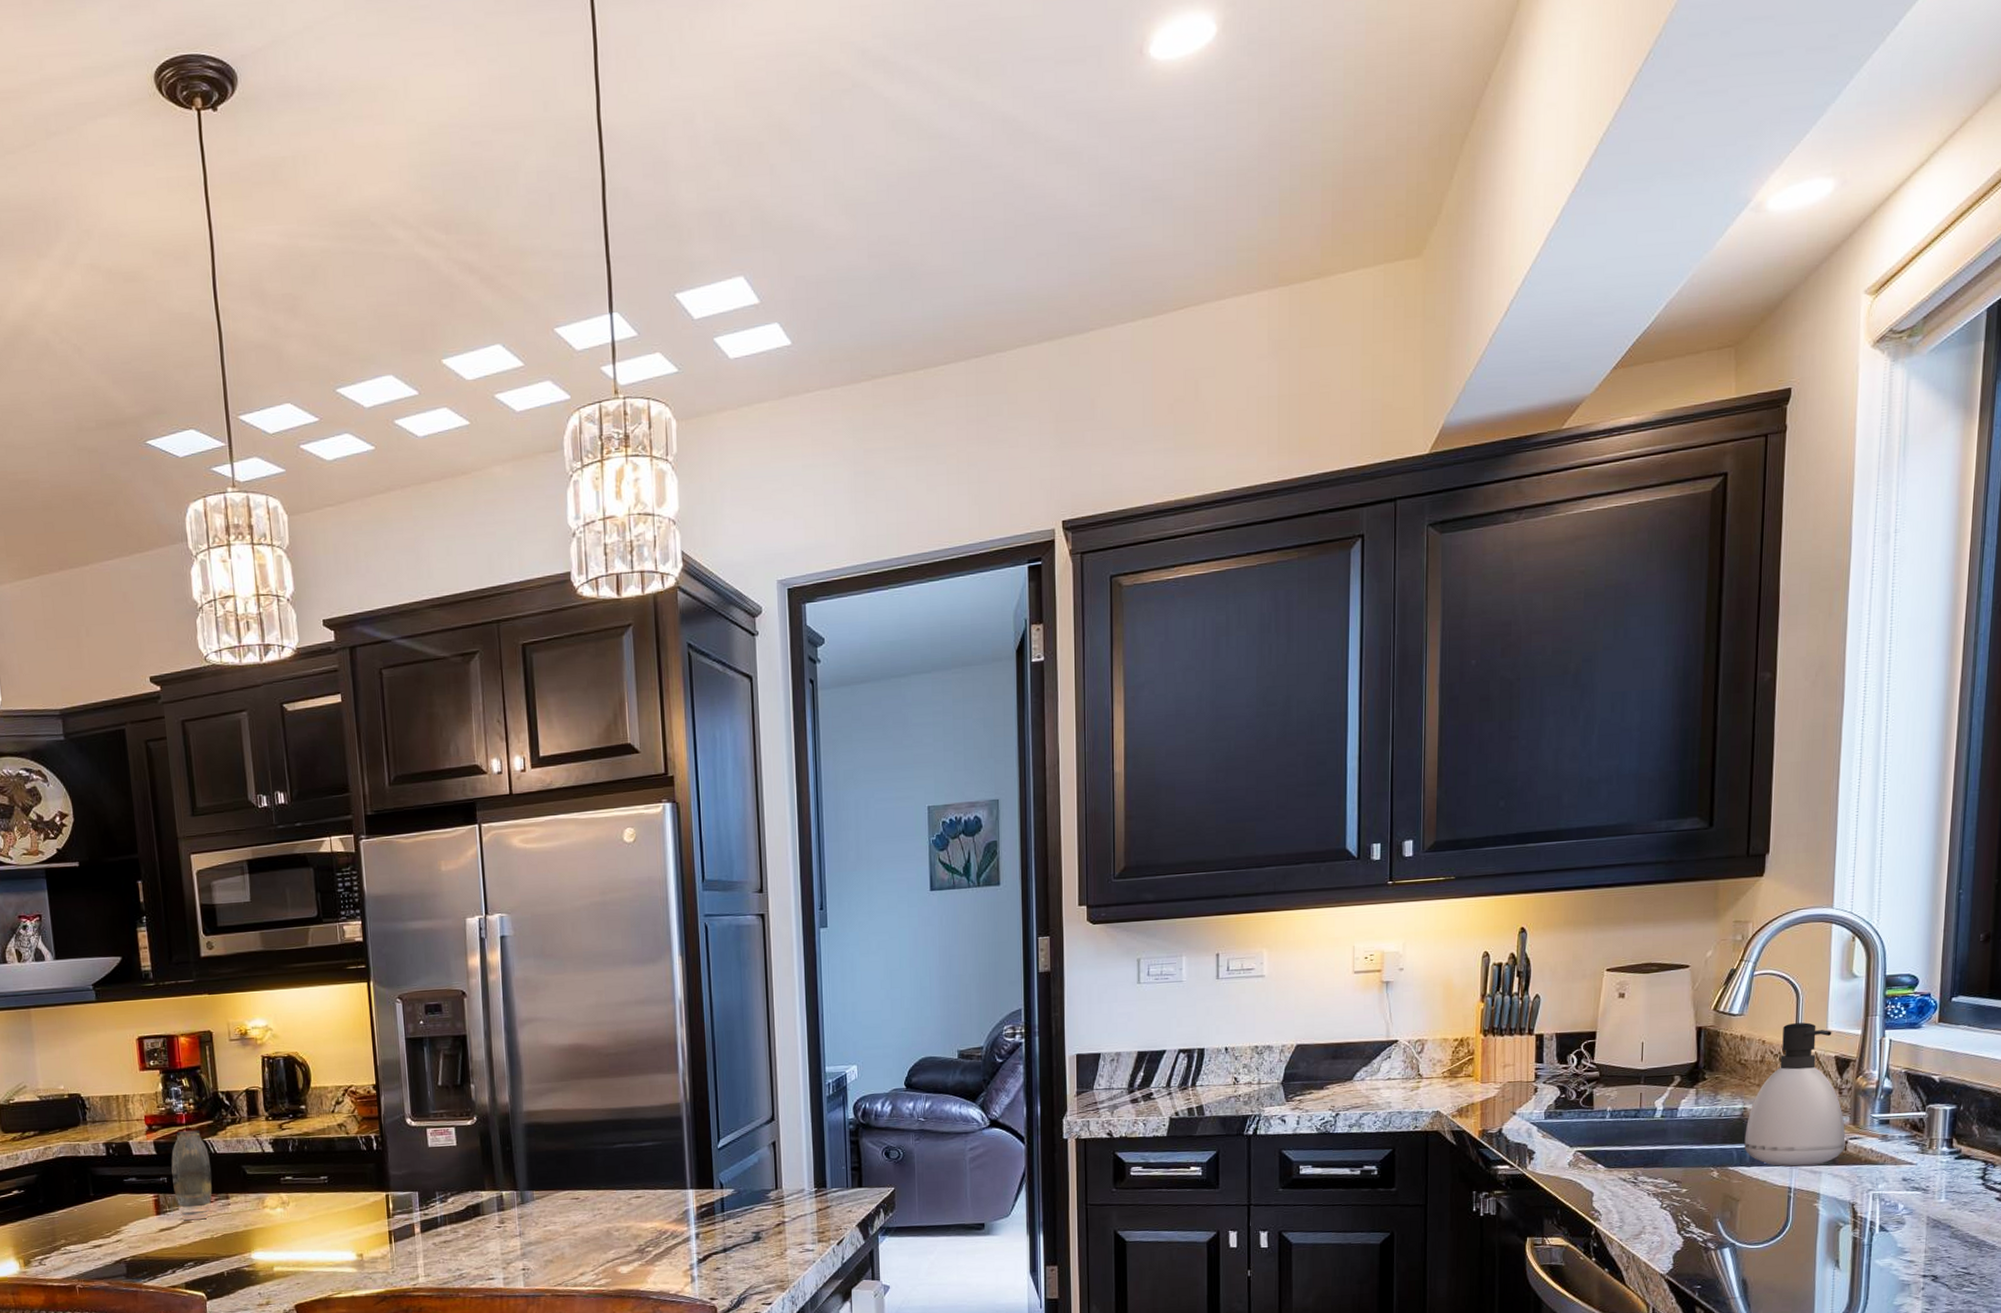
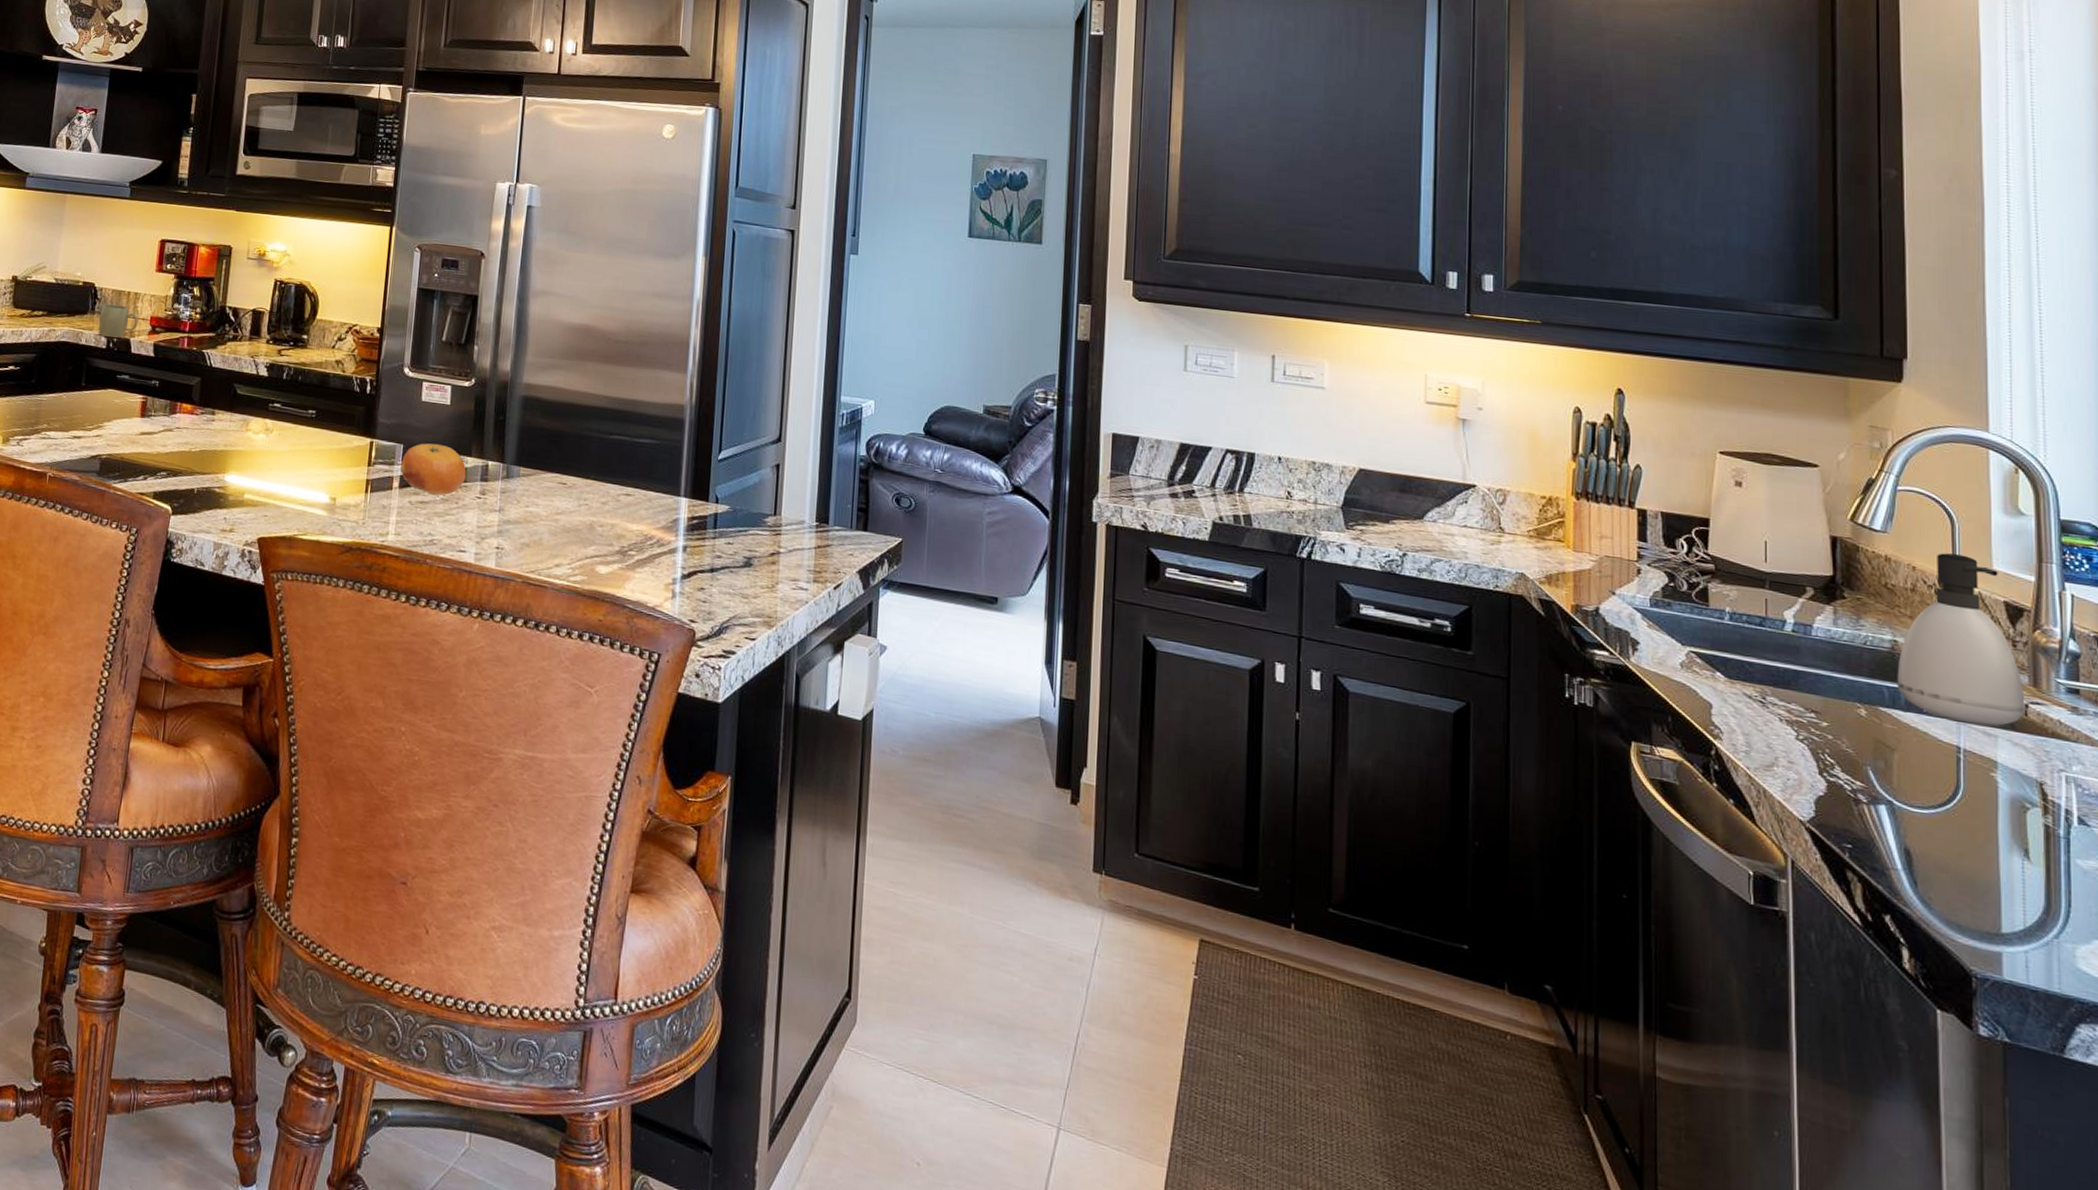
mug: none [92,1110,134,1145] -> present [98,303,139,339]
vase: present [171,1130,213,1221] -> none [162,337,205,431]
fruit: none [419,1184,483,1233] -> present [400,443,467,496]

